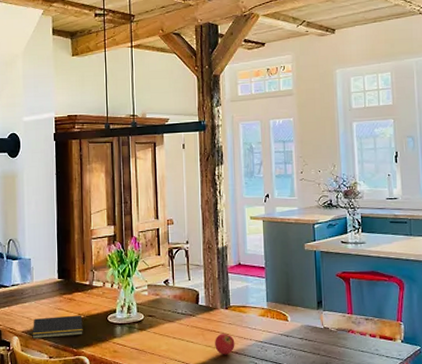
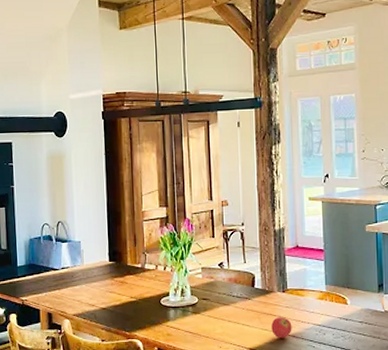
notepad: present [32,315,83,338] -> none [83,298,136,322]

